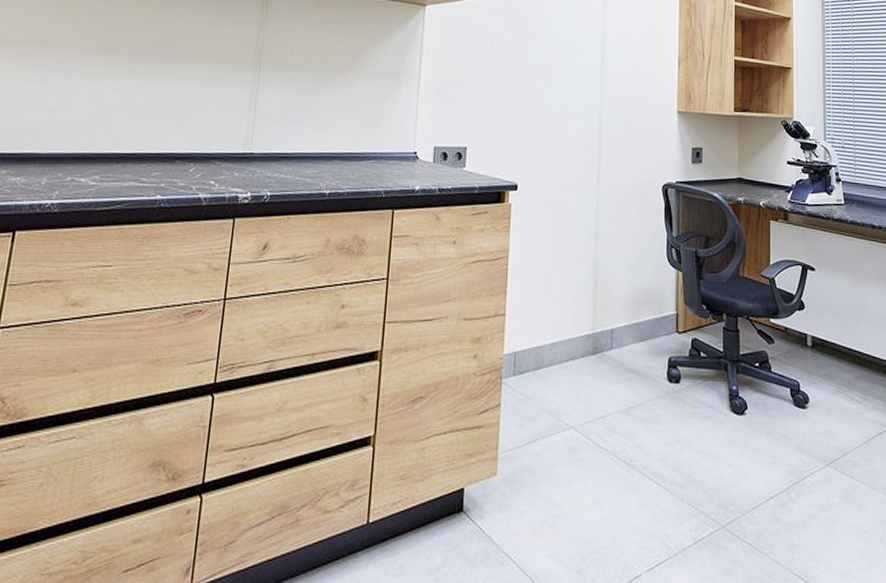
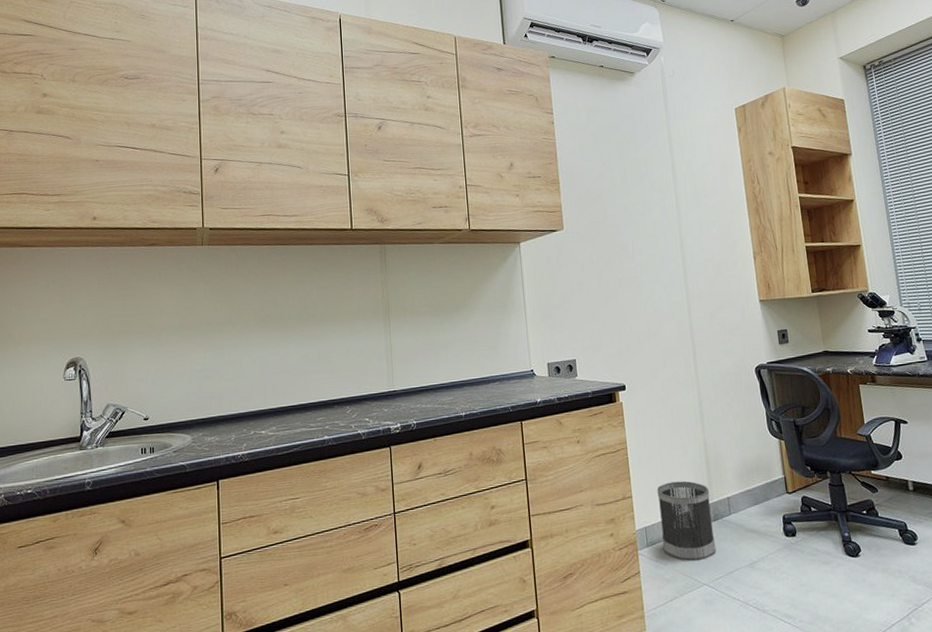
wastebasket: none [531,303,593,398] -> present [656,480,716,561]

